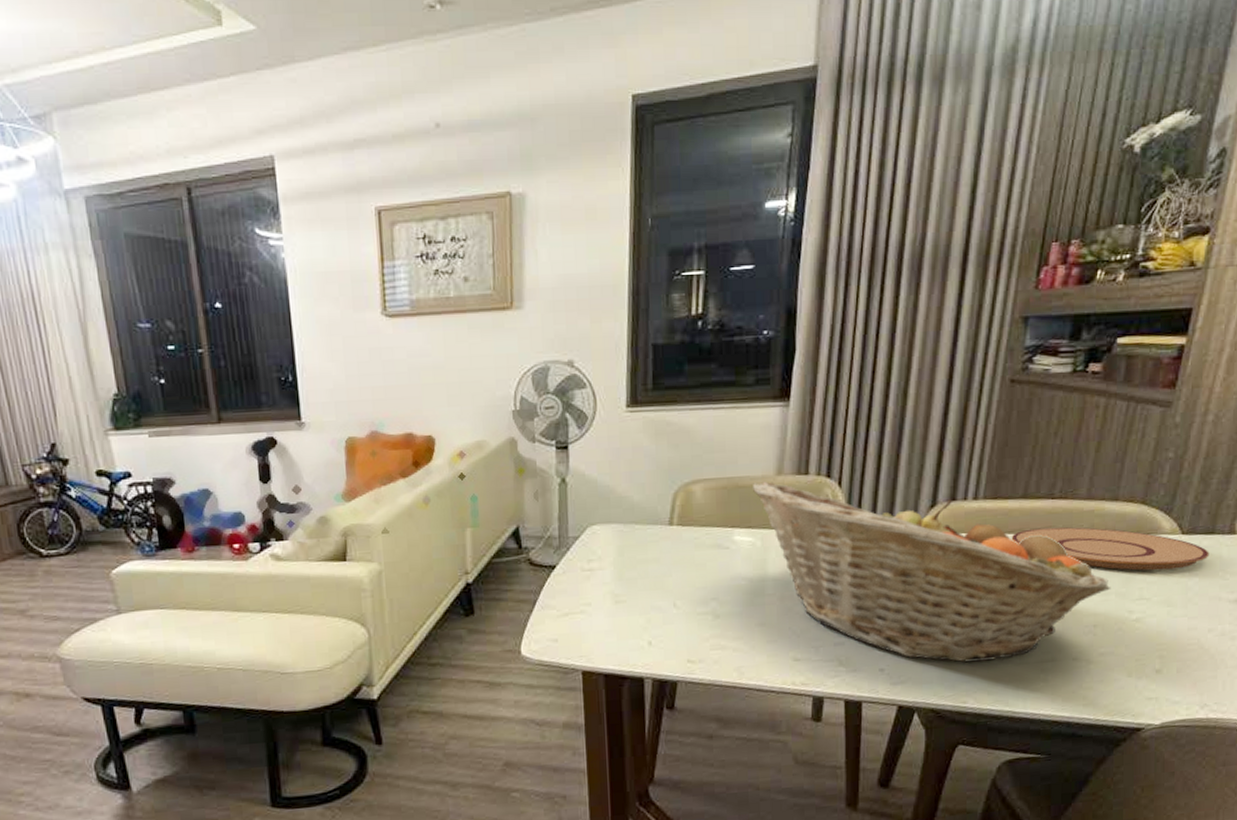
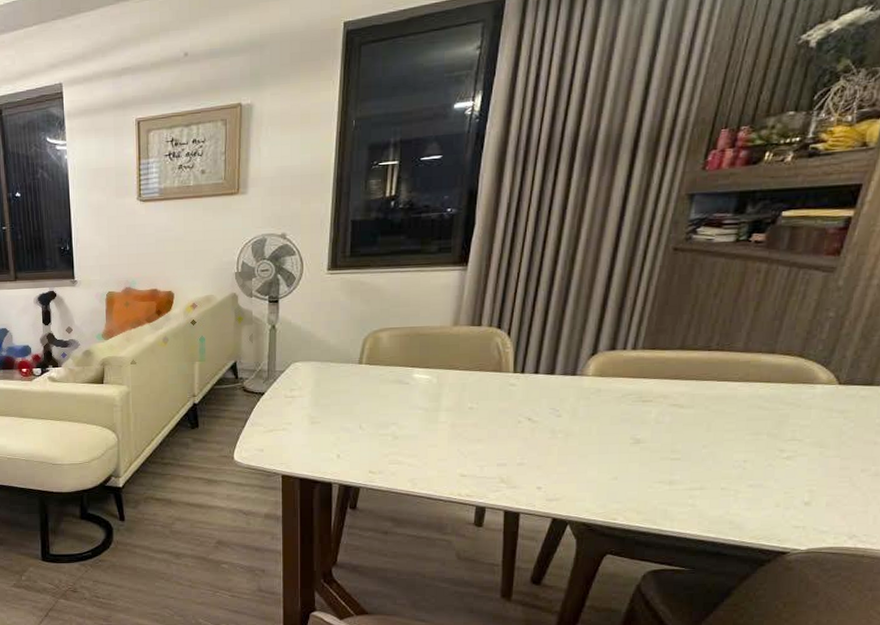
fruit basket: present [753,481,1111,663] -> none [432,330,763,486]
plate: present [1011,527,1209,571] -> none [667,375,867,416]

